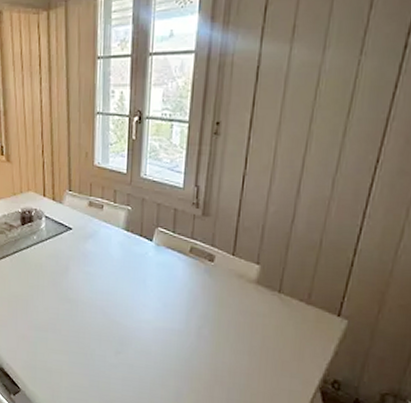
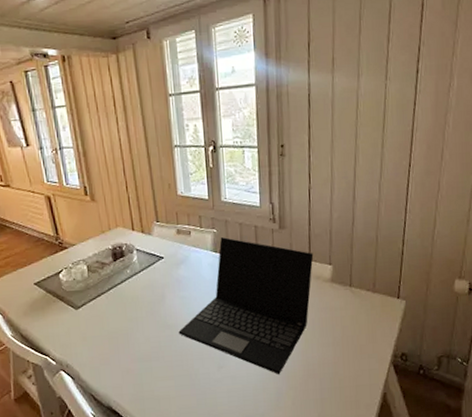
laptop: none [78,216,239,374] -> present [178,237,314,375]

